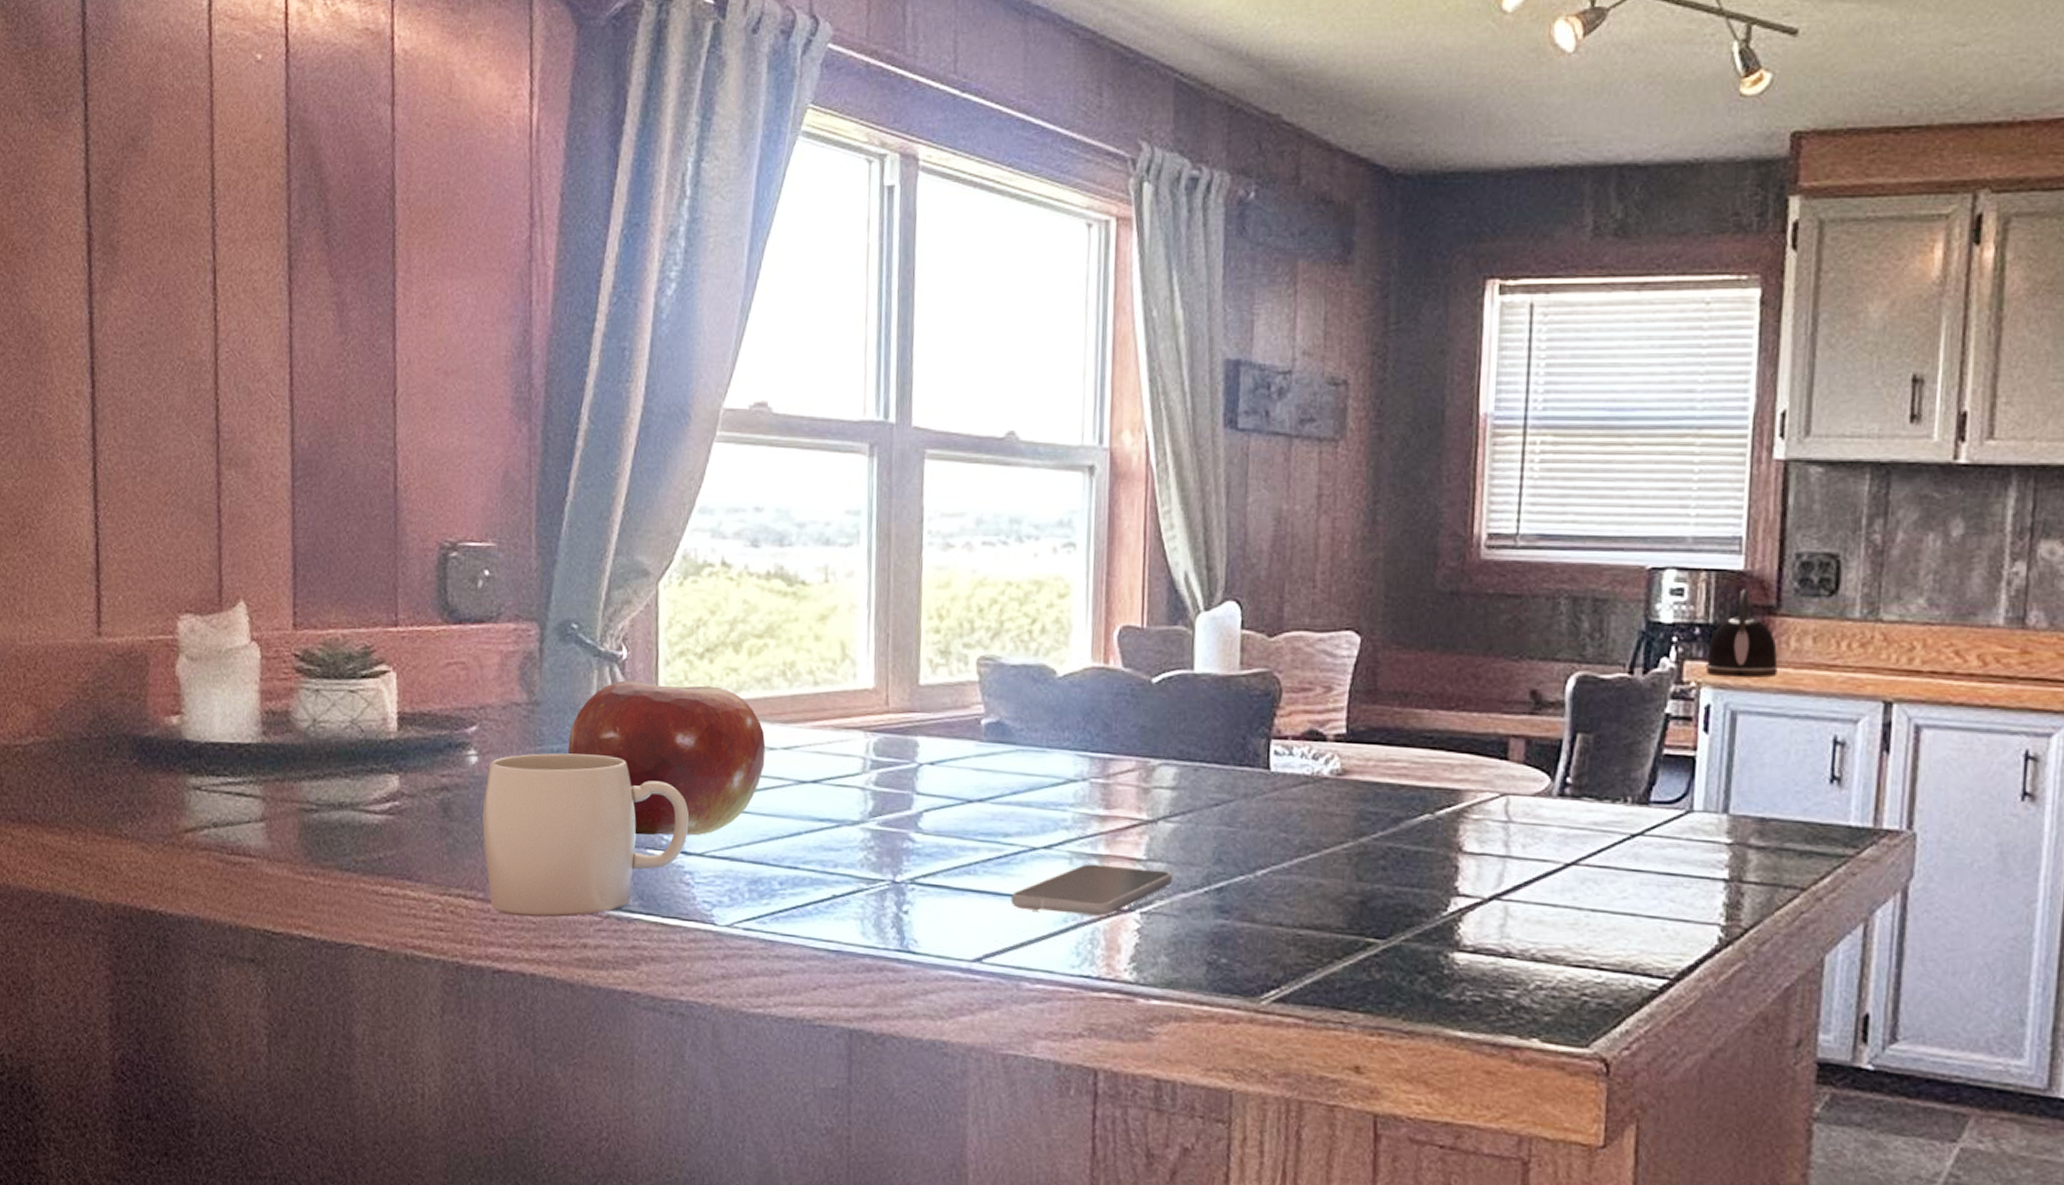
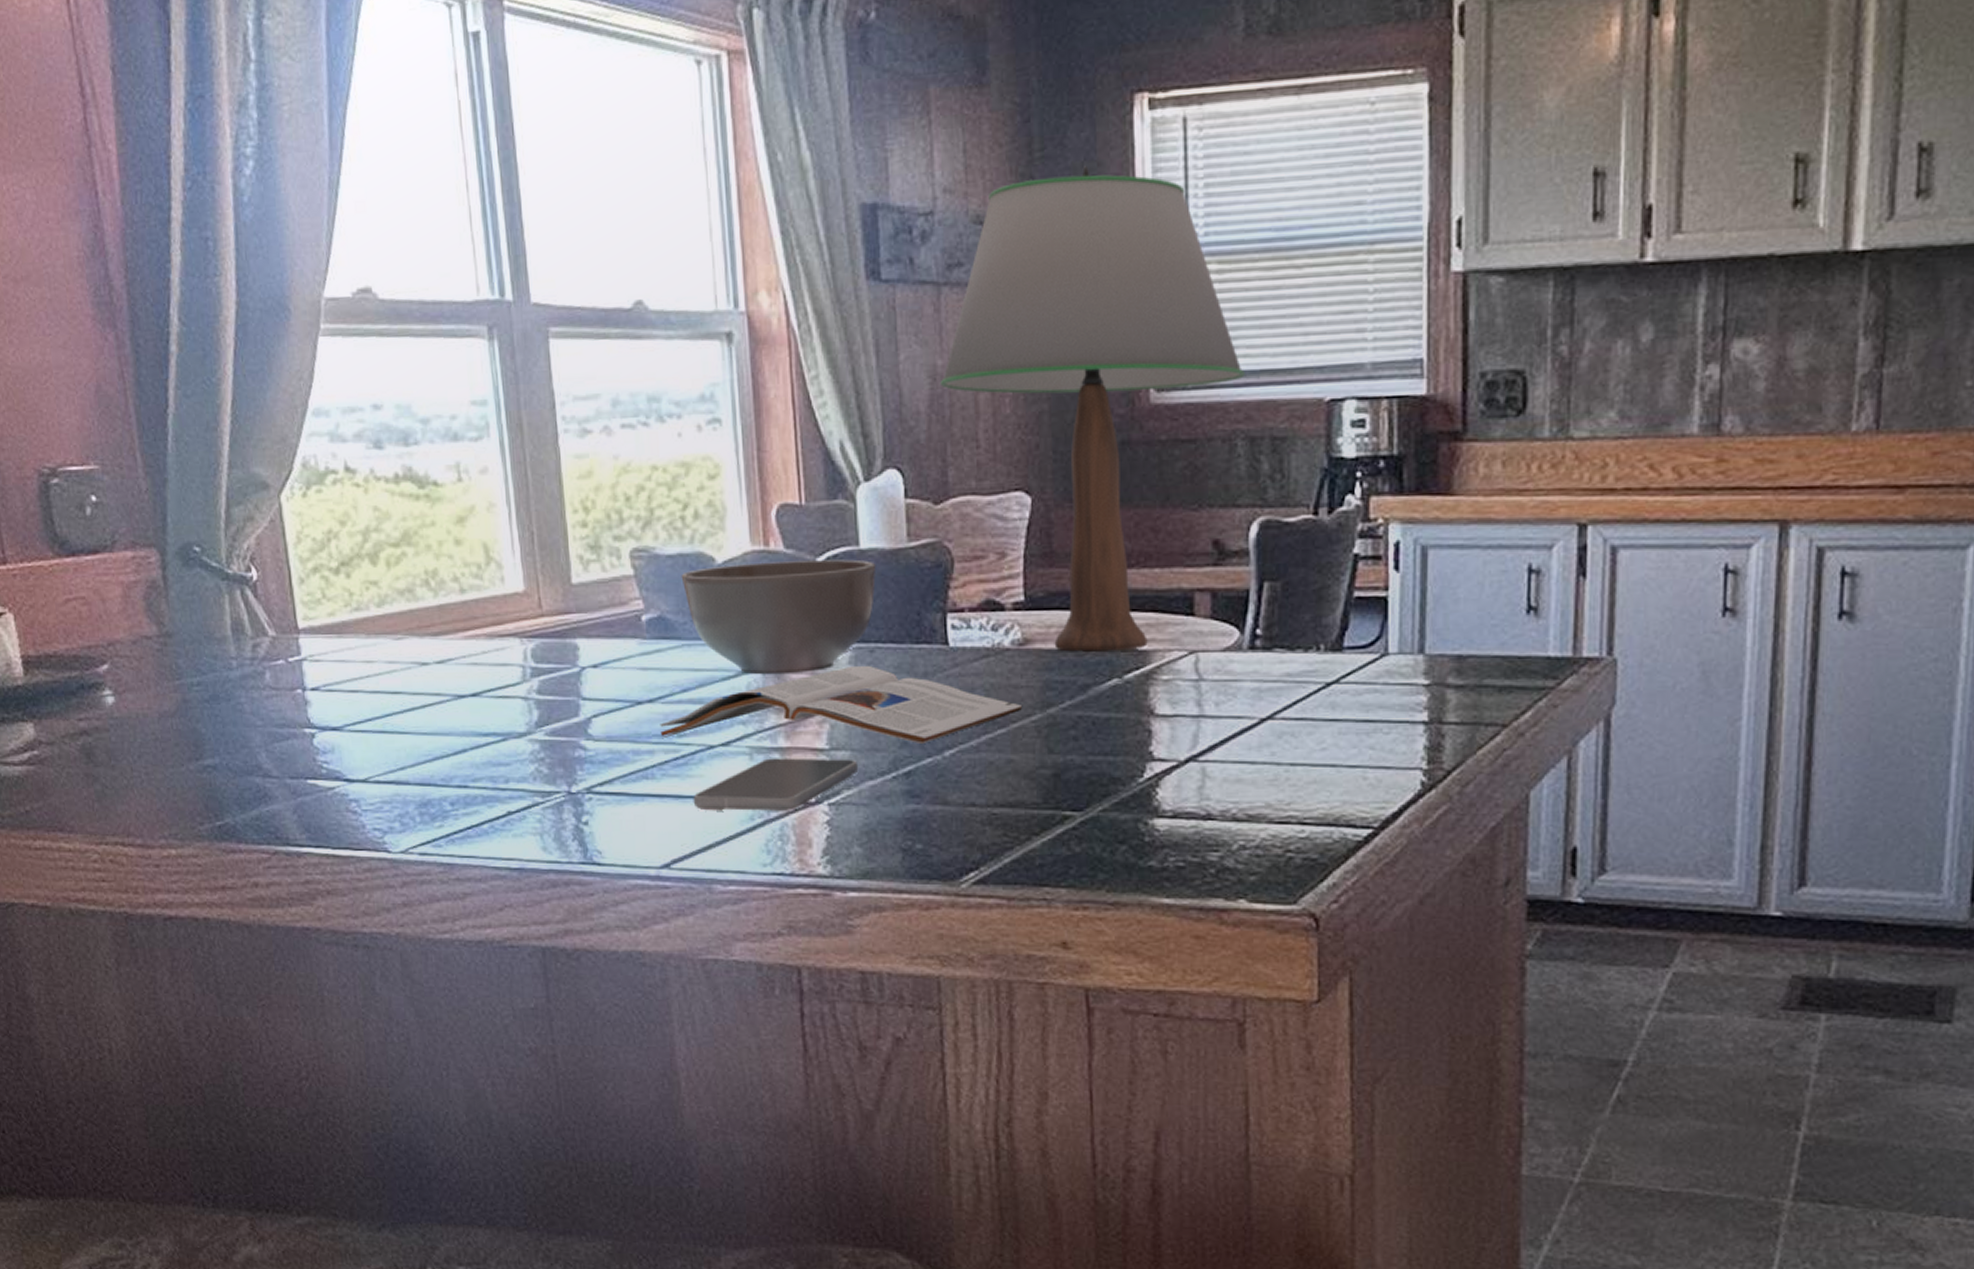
mug: present [482,753,690,917] -> none [126,684,348,860]
fruit: present [568,680,766,836] -> none [208,602,419,766]
magazine: none [987,782,1335,863] -> present [660,665,1022,745]
bowl: none [1022,678,1208,785] -> present [681,559,877,675]
table lamp: none [1283,340,1572,788] -> present [939,166,1245,652]
kettle: present [1705,589,1778,679] -> none [1392,415,1467,512]

